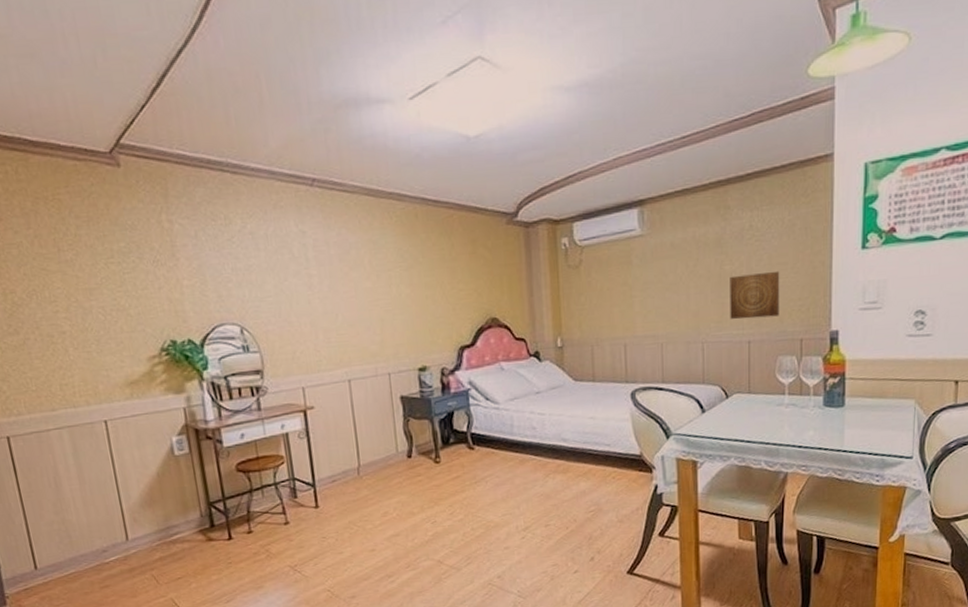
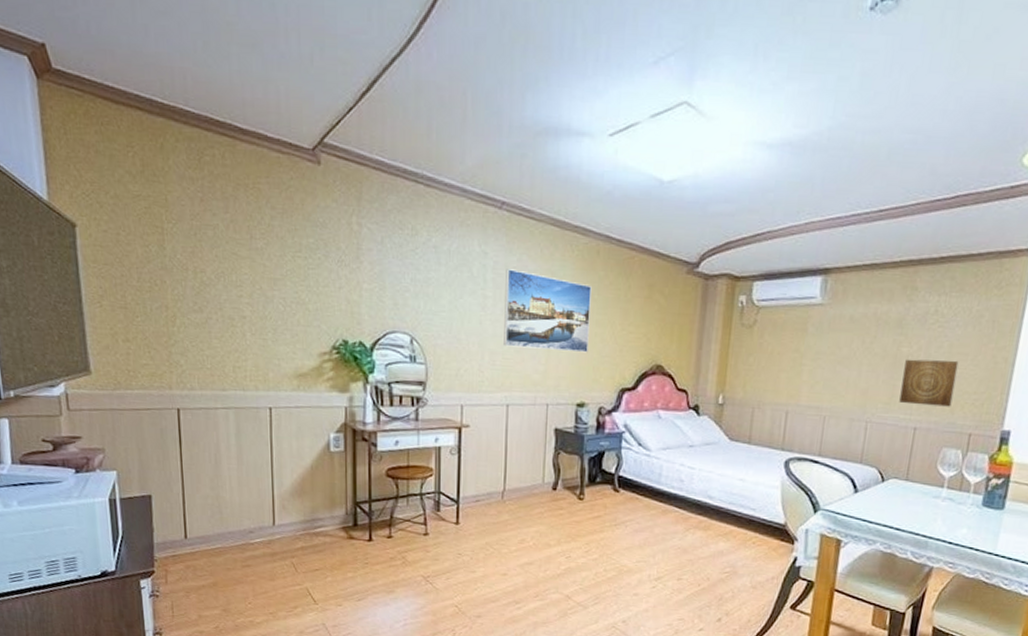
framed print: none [327,244,422,322] -> present [504,269,592,353]

